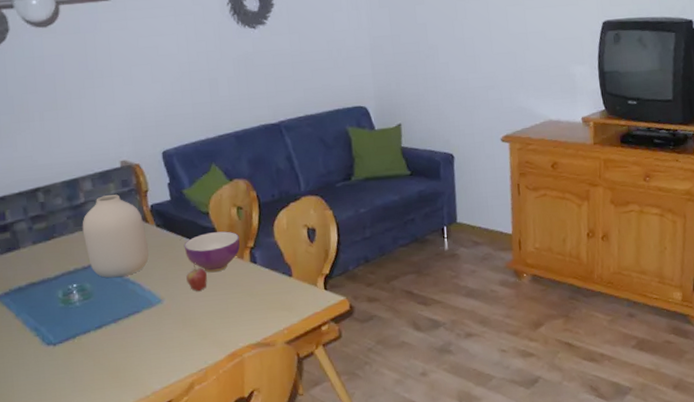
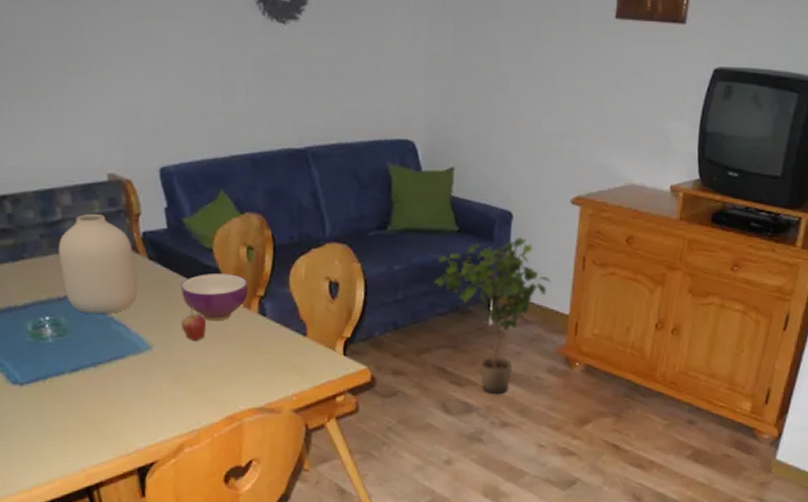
potted plant: none [395,174,493,310] -> present [434,238,551,395]

